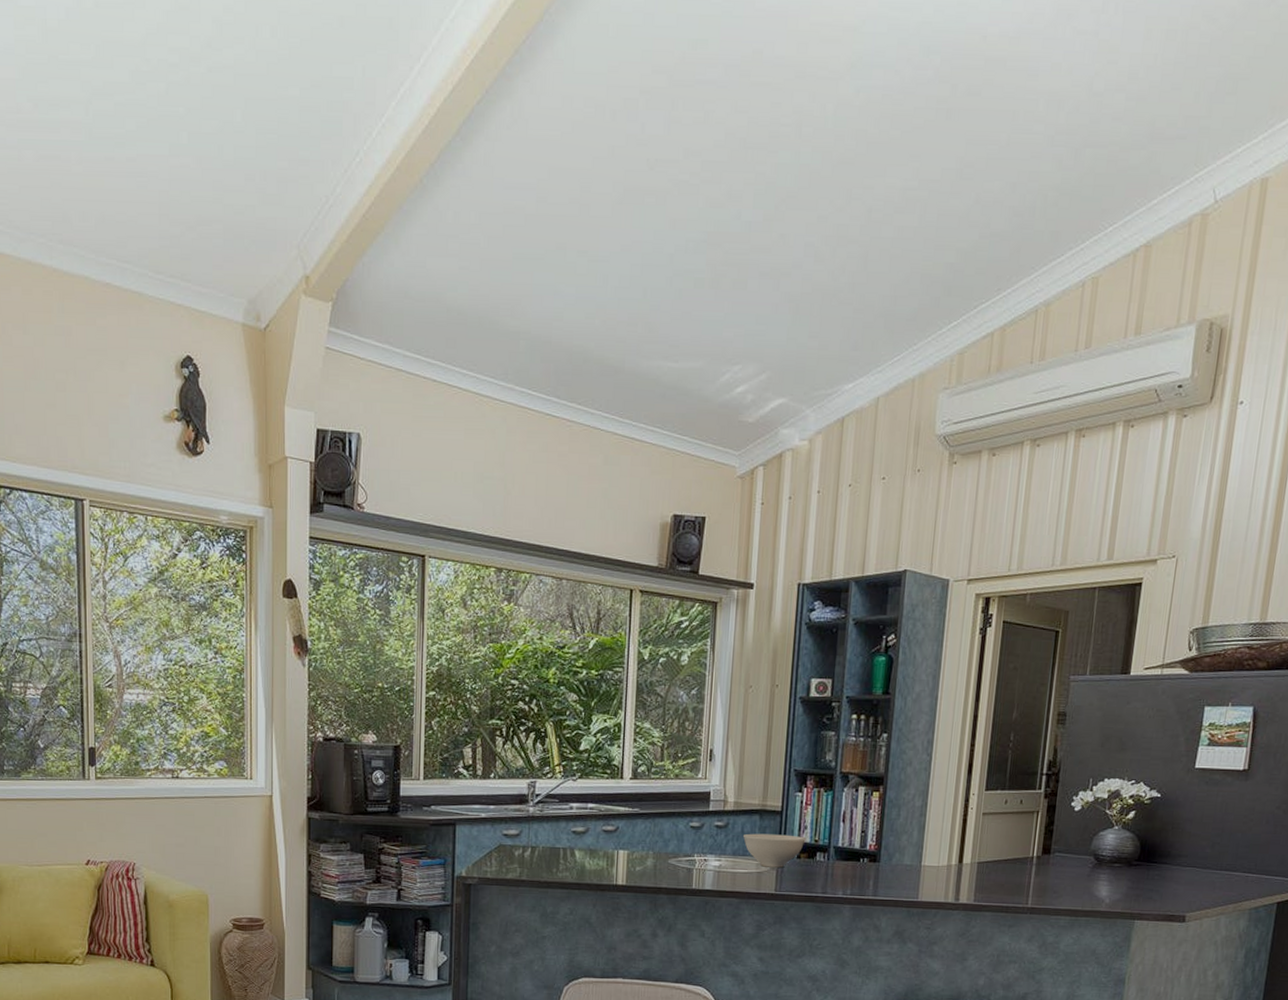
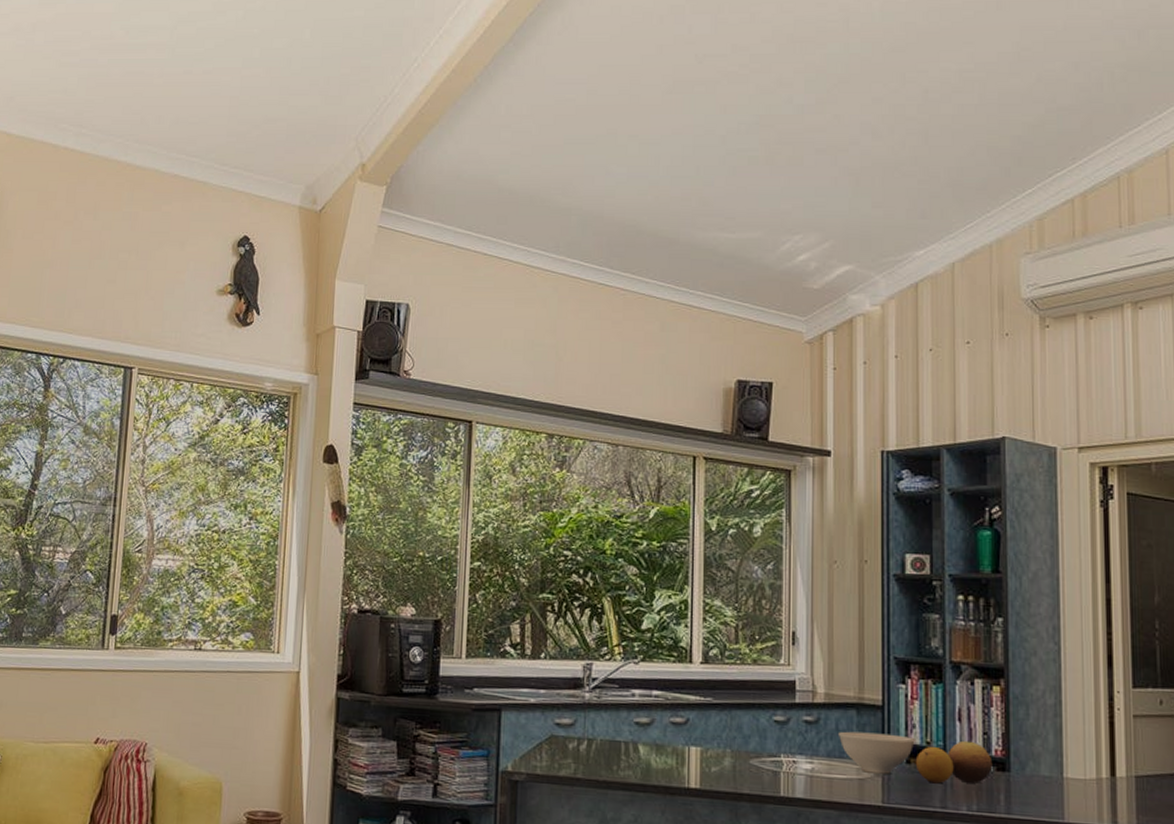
fruit: none [804,843,835,874] -> present [915,746,954,784]
fruit: none [831,838,867,873] -> present [947,740,993,784]

